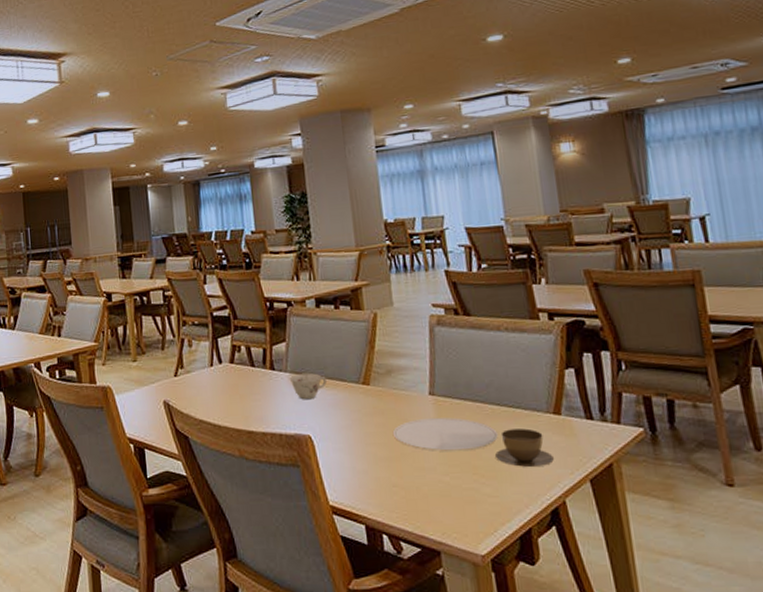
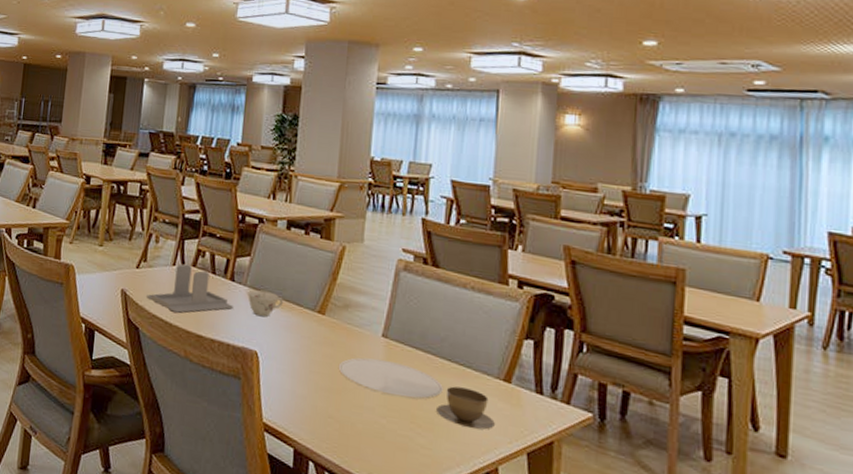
napkin holder: none [189,362,279,413] -> present [145,264,233,313]

